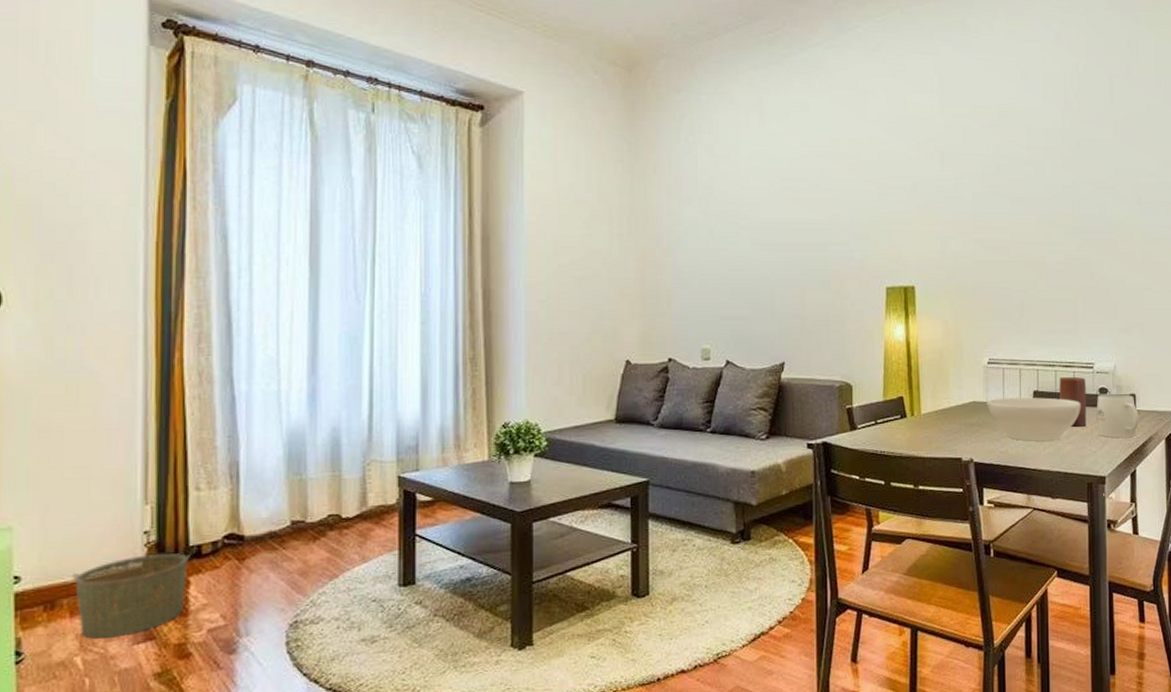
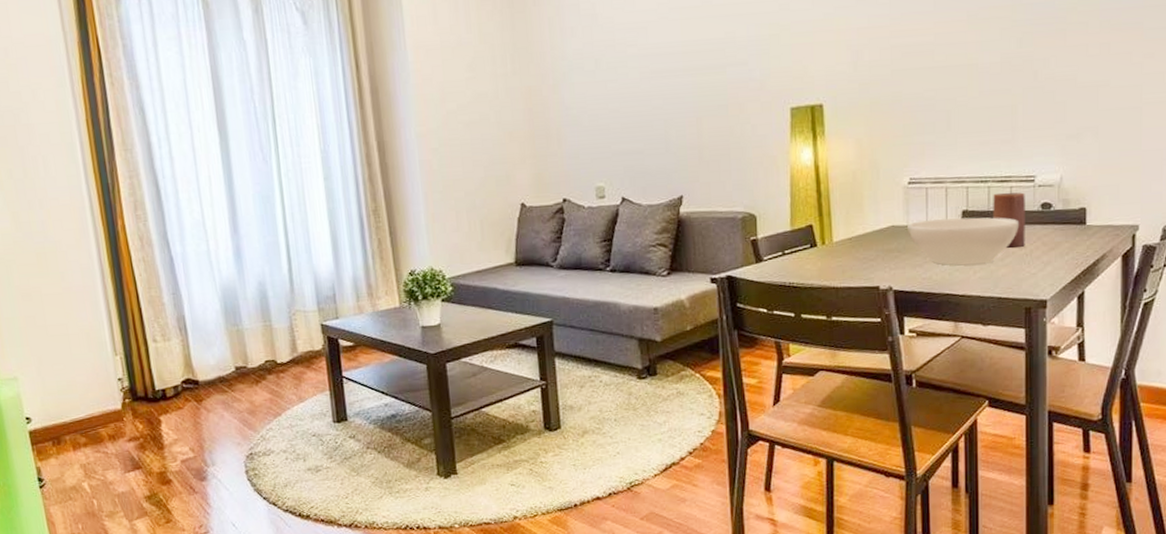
basket: present [72,553,190,639] -> none [69,396,159,468]
mug: present [1096,394,1139,439] -> none [1037,209,1089,258]

